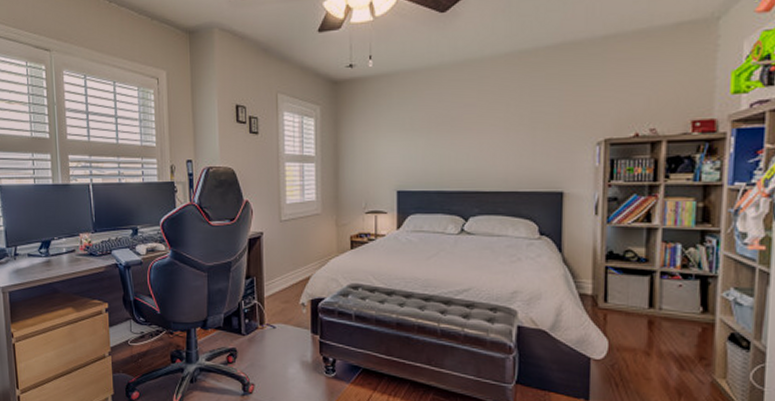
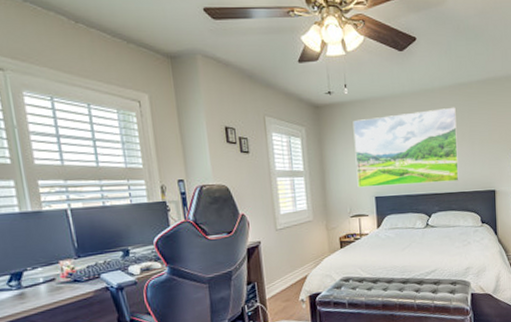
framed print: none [376,81,512,179] -> present [353,107,459,188]

